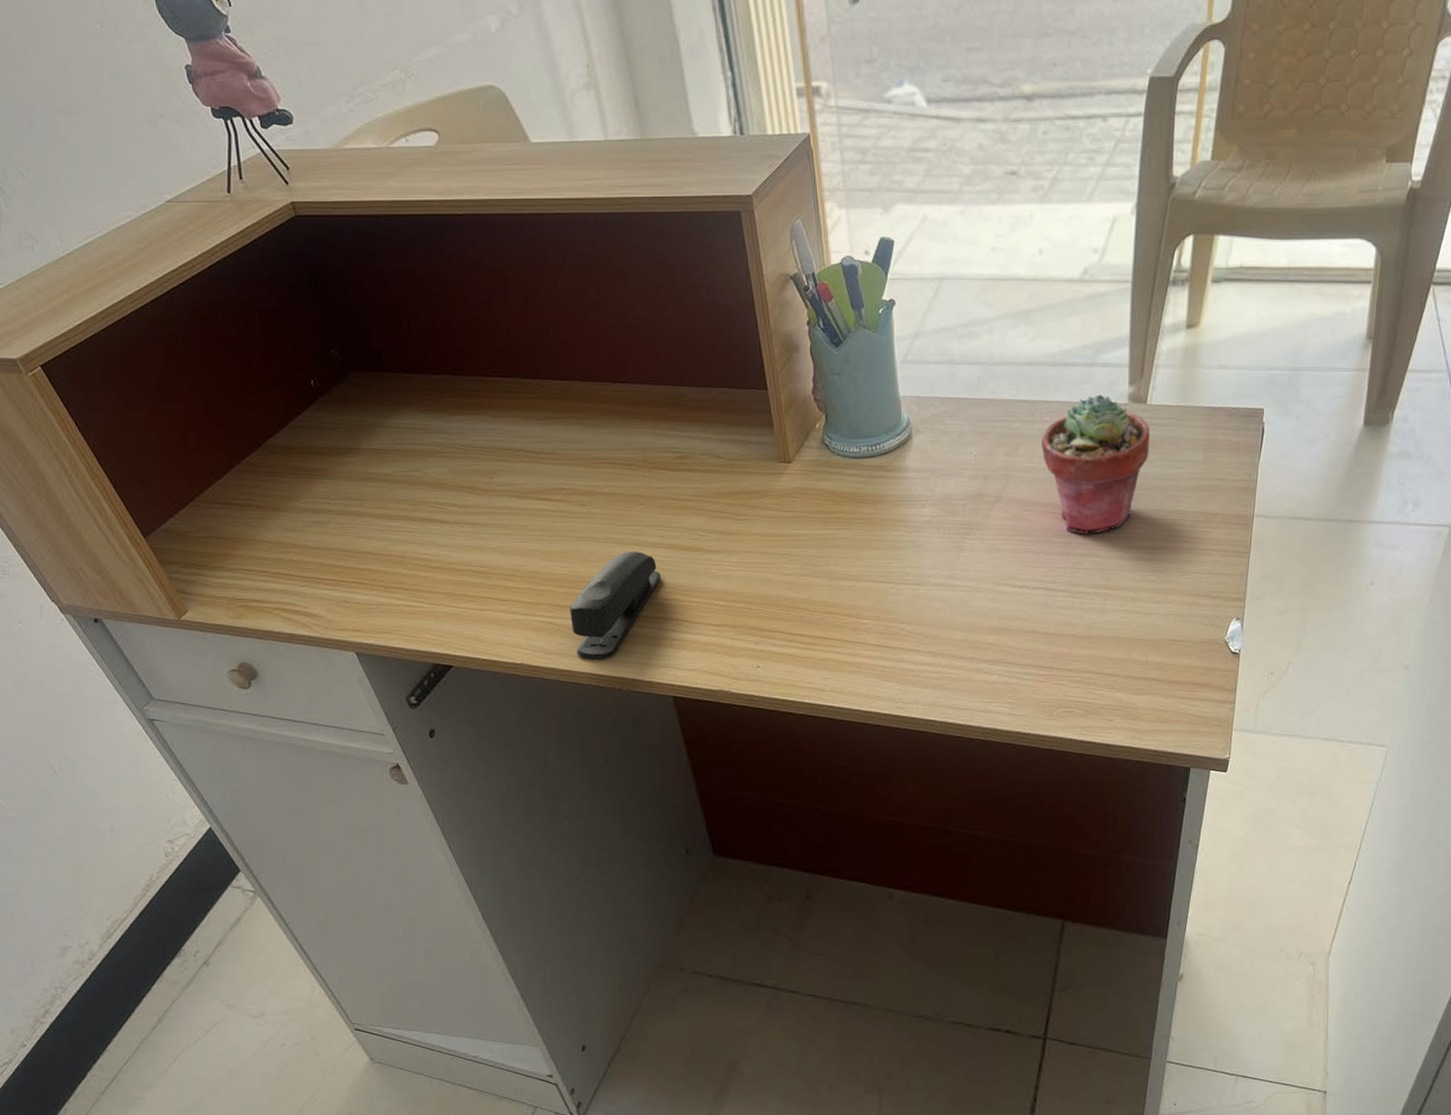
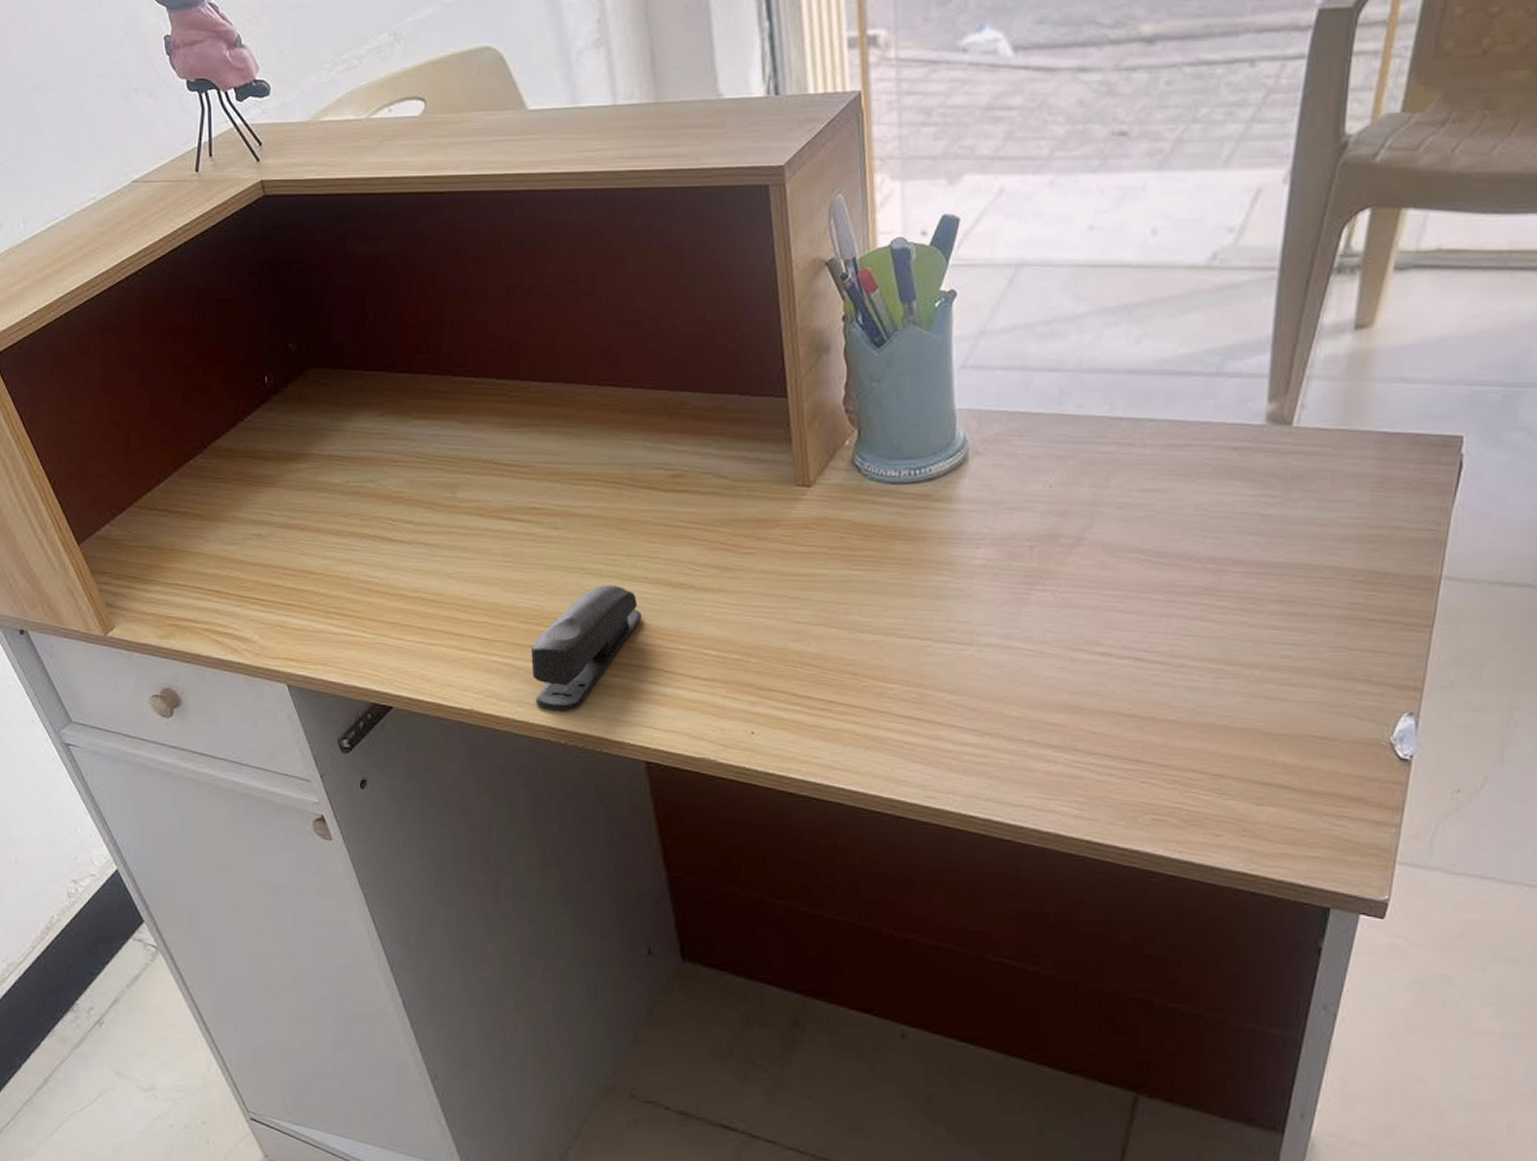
potted succulent: present [1042,394,1150,534] -> none [1141,412,1295,592]

